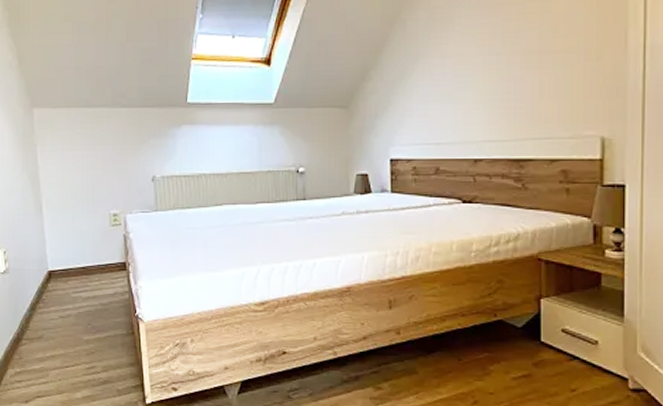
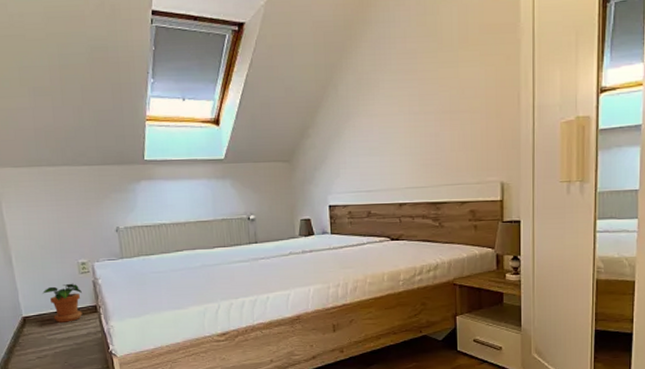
potted plant: none [71,236,111,280] -> present [43,283,82,323]

